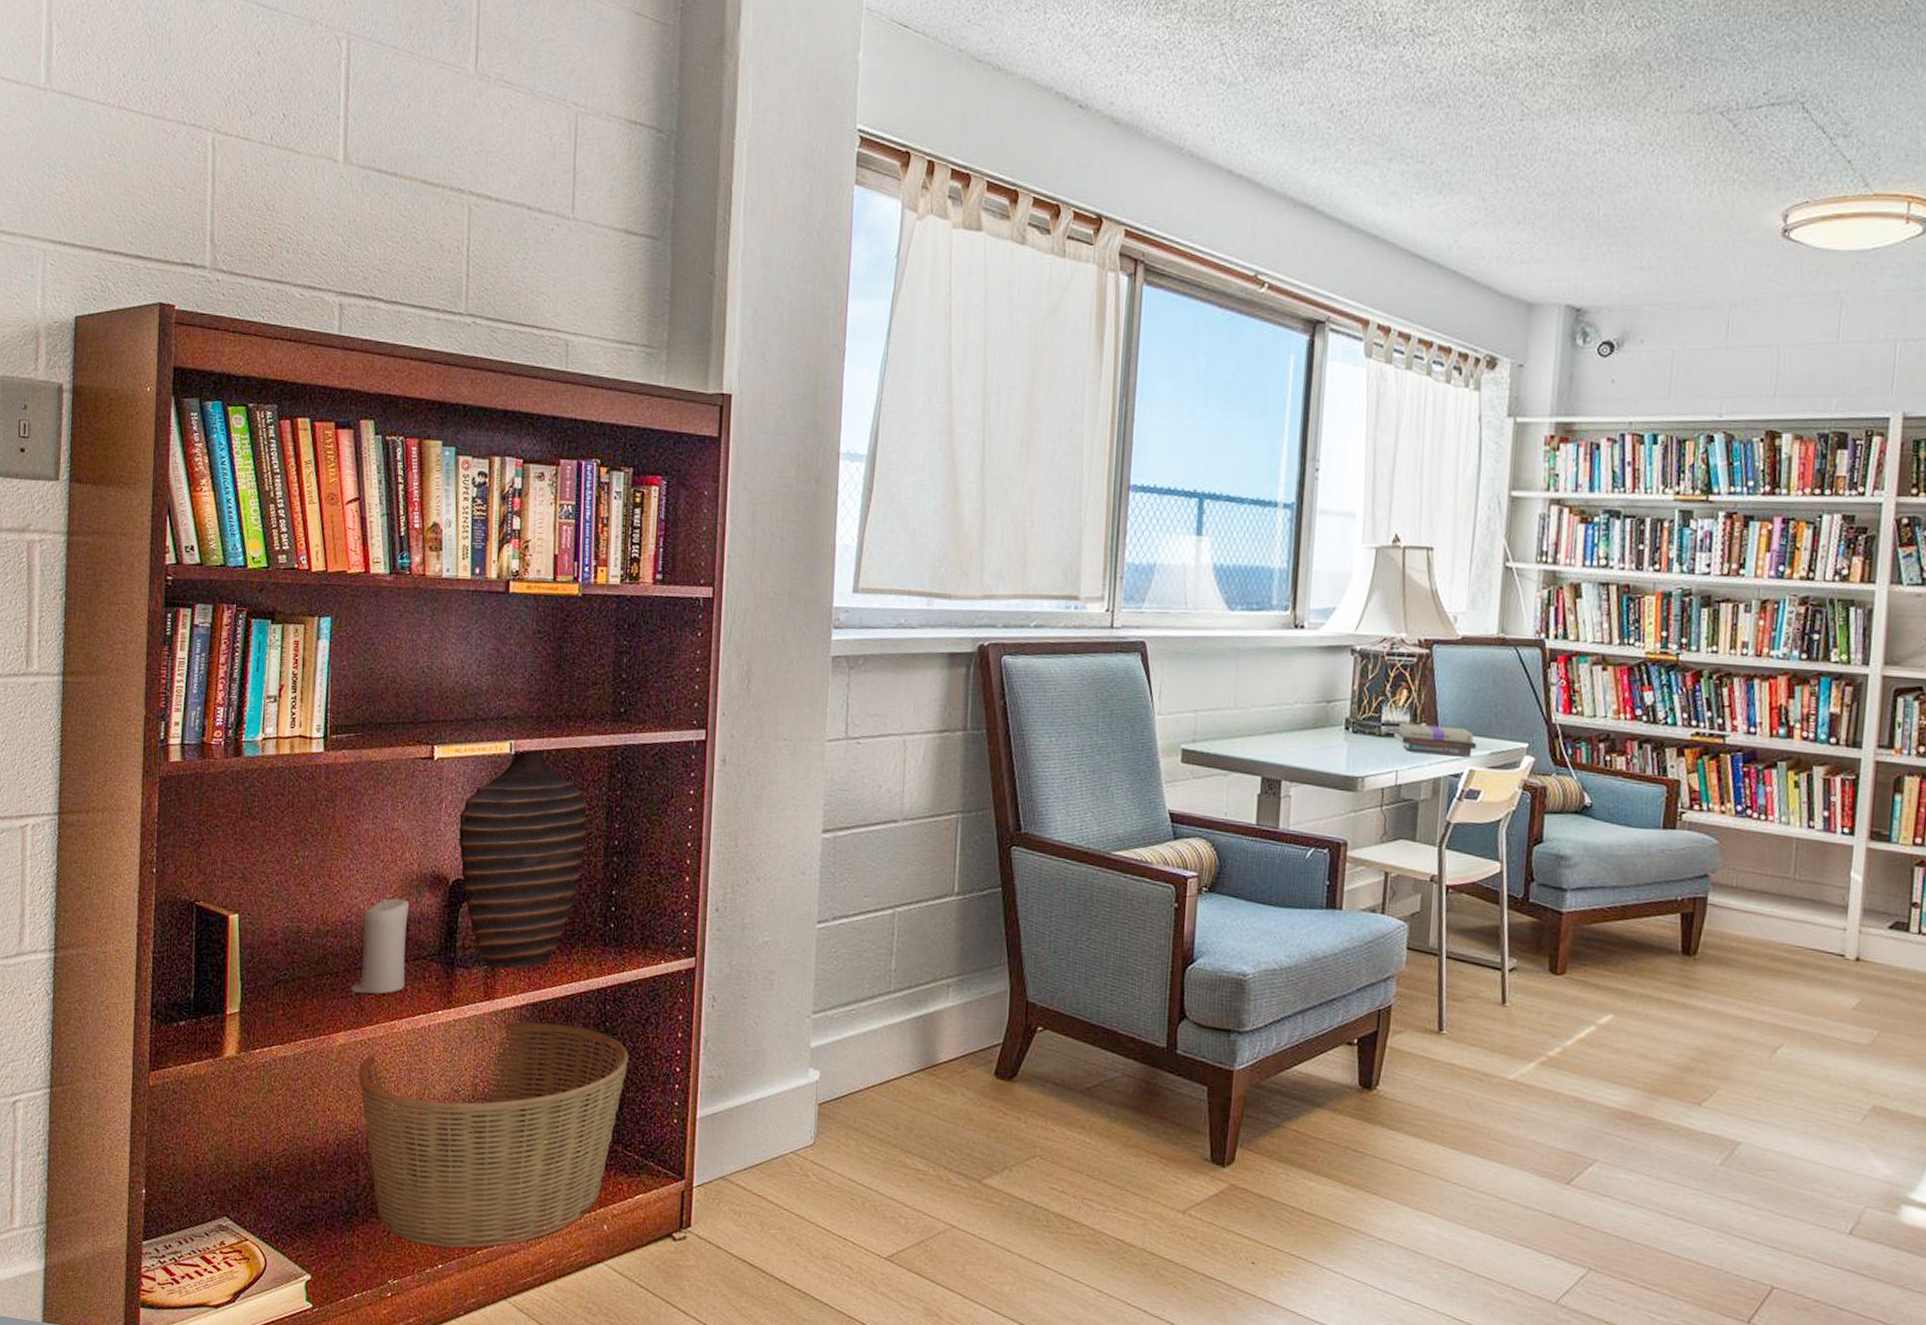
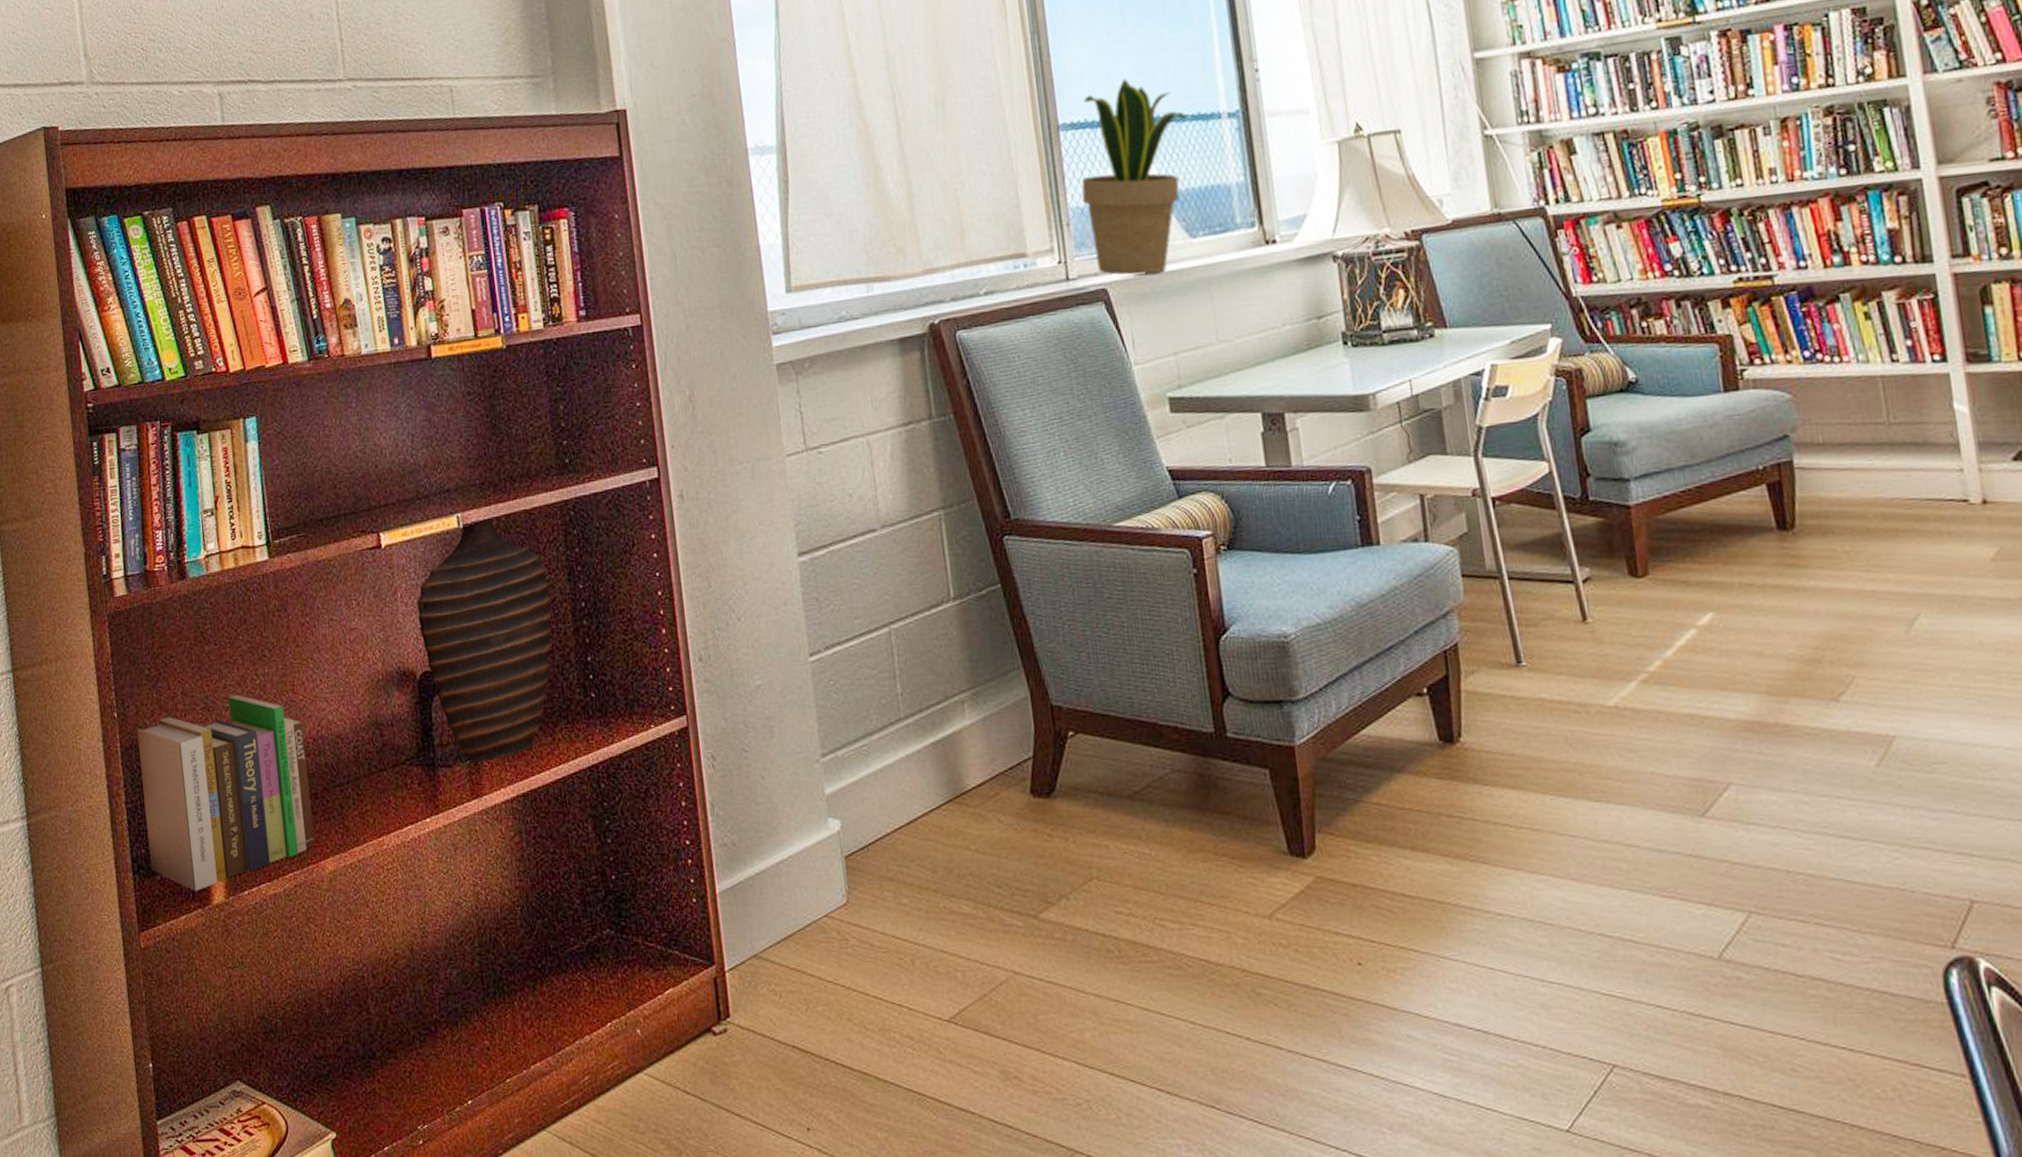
books: none [169,870,334,1043] -> present [136,695,315,892]
candle: present [351,898,410,995] -> none [331,702,388,812]
basket: present [357,1021,629,1249] -> none [352,811,634,1081]
potted plant: none [1138,454,1247,637] -> present [1081,78,1188,276]
books: present [1394,723,1477,757] -> none [1398,319,1494,356]

